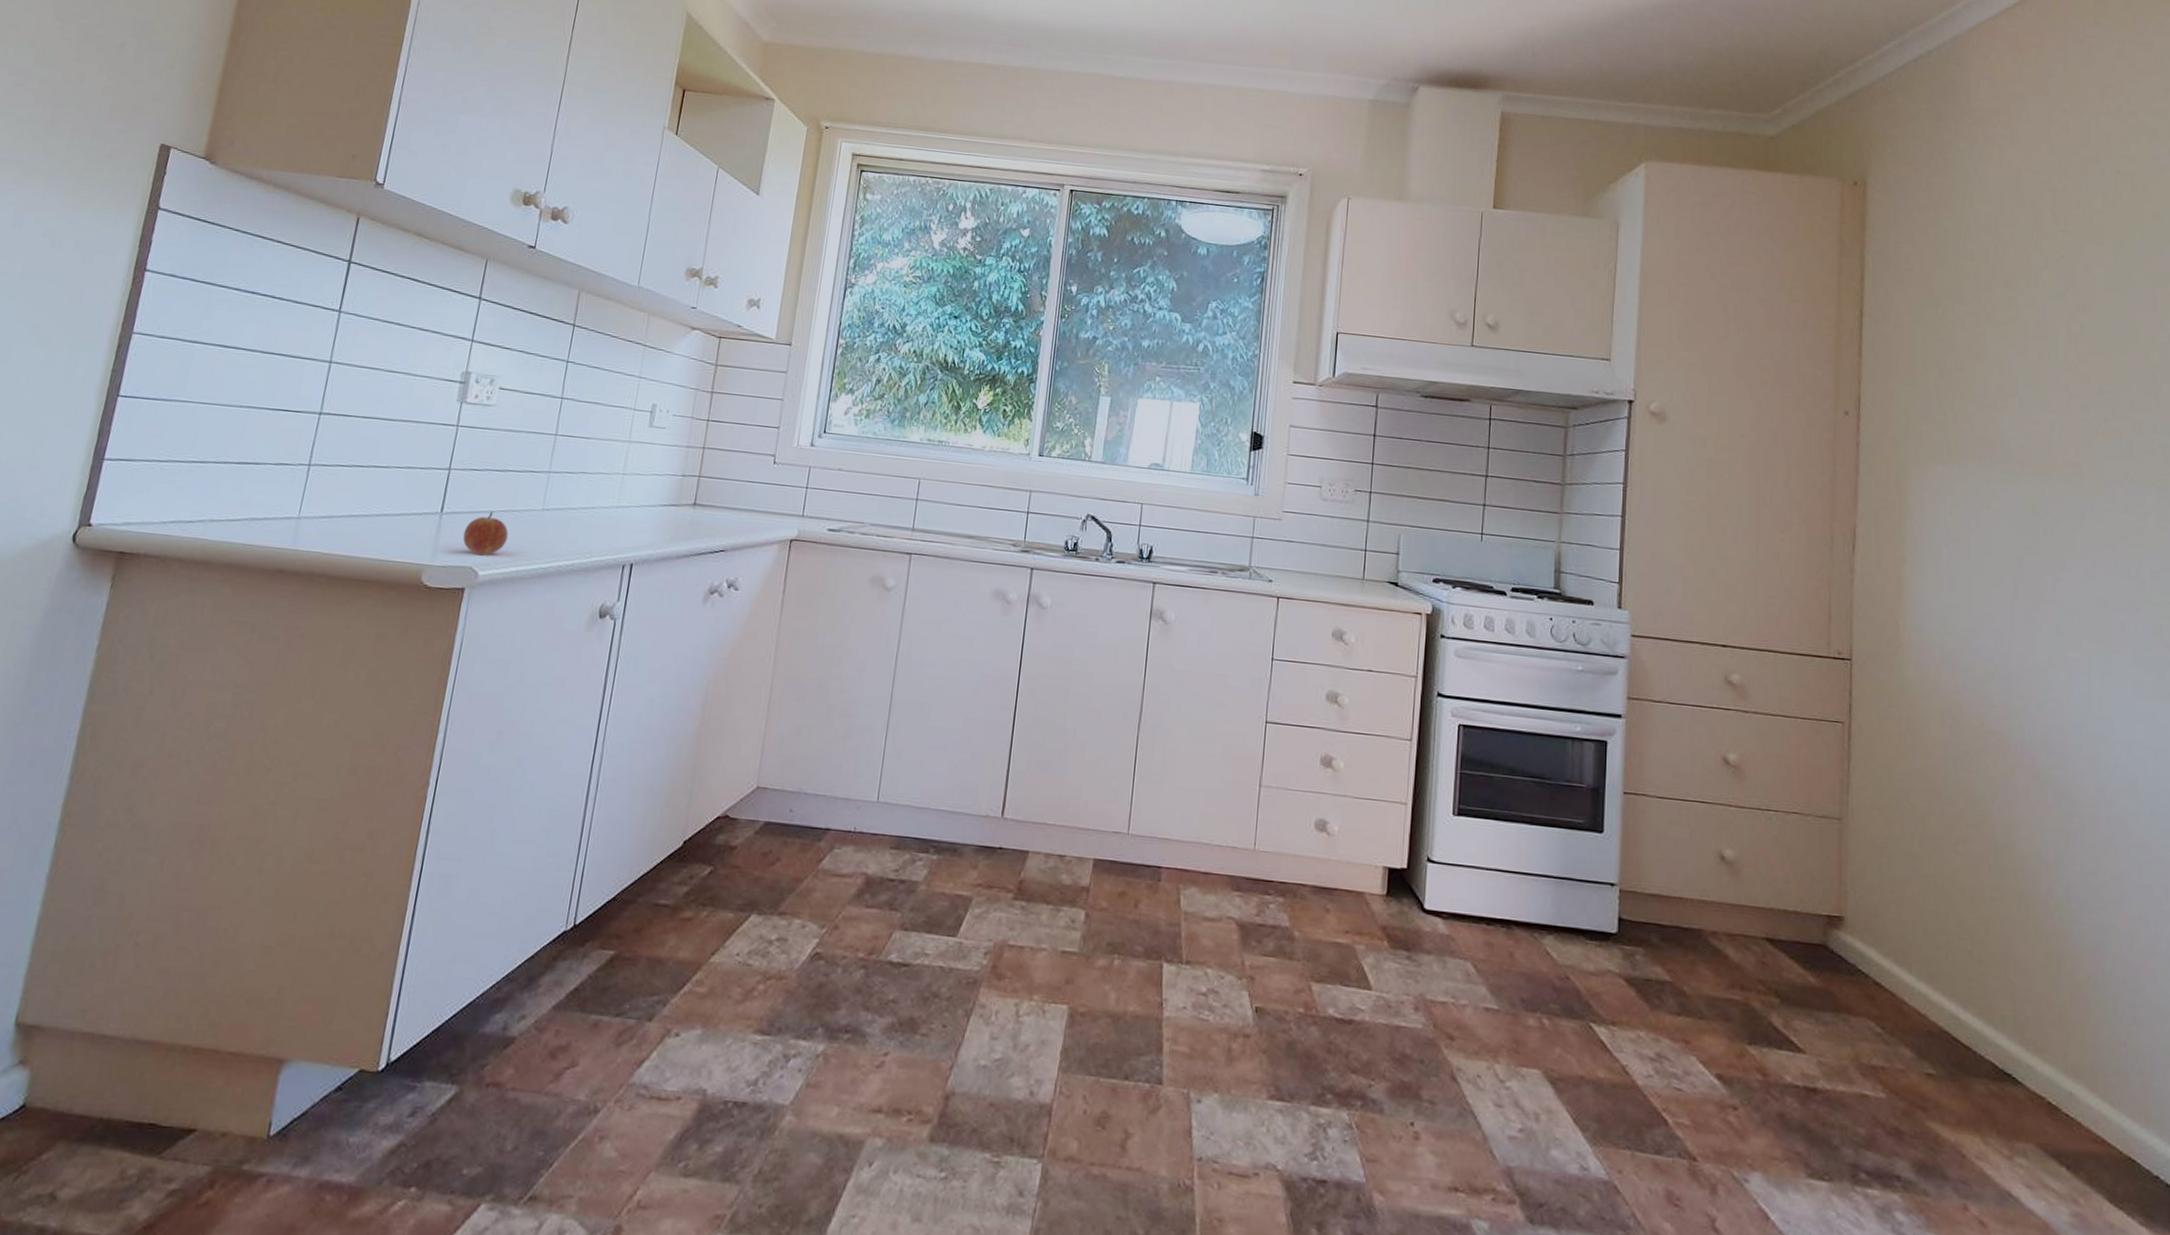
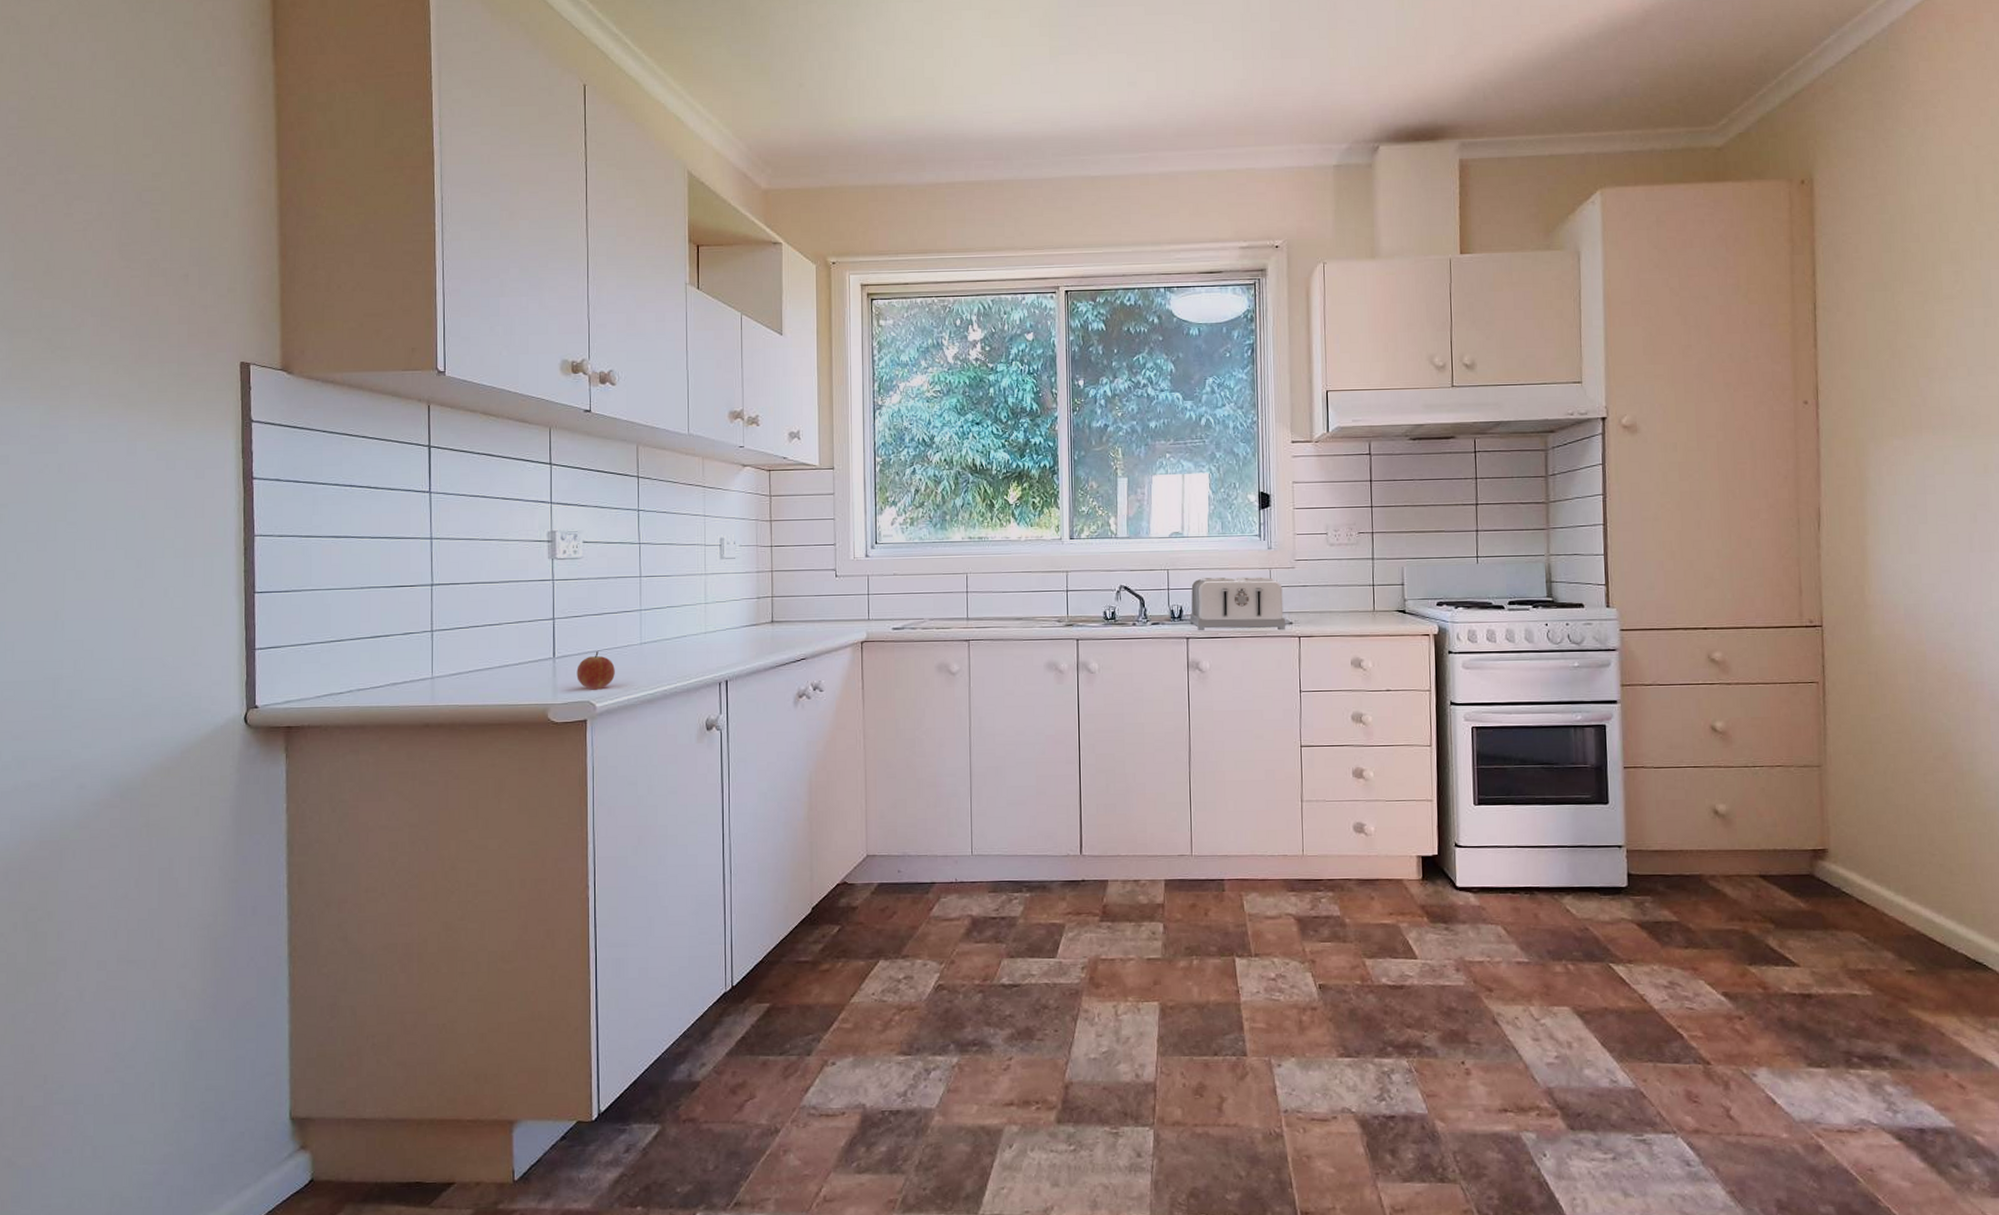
toaster: none [1159,516,1266,588] -> present [1189,577,1285,631]

